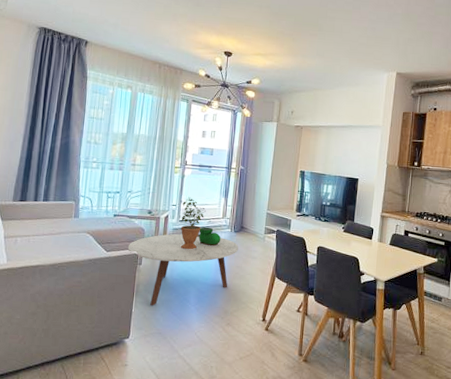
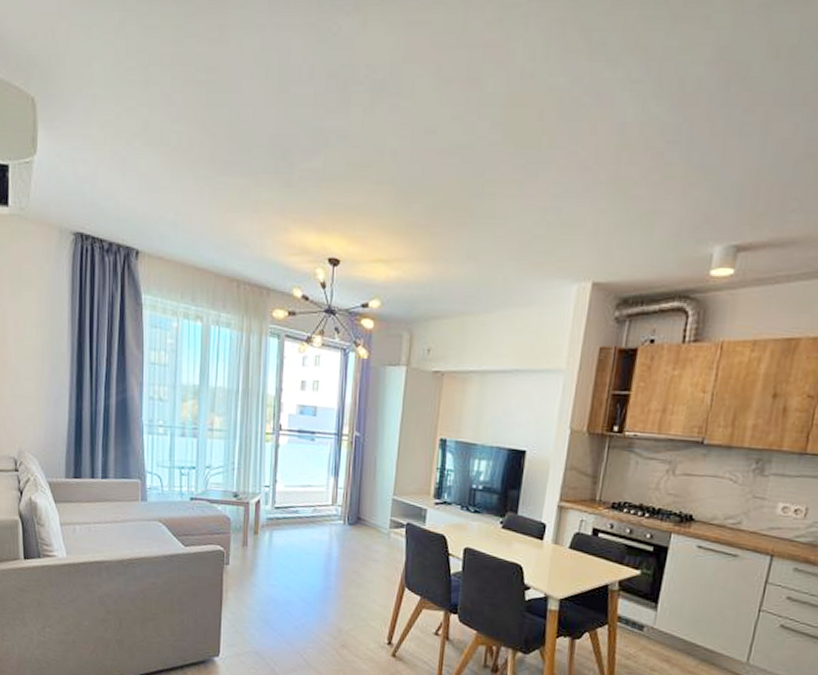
coffee table: present [127,233,239,306] -> none [210,525,355,619]
potted plant: present [180,196,206,250] -> none [276,474,309,547]
decorative container: present [197,227,221,247] -> none [299,516,331,544]

